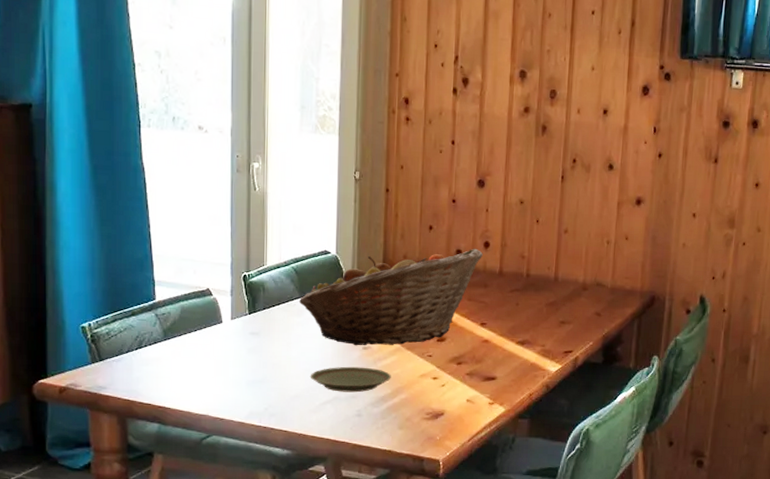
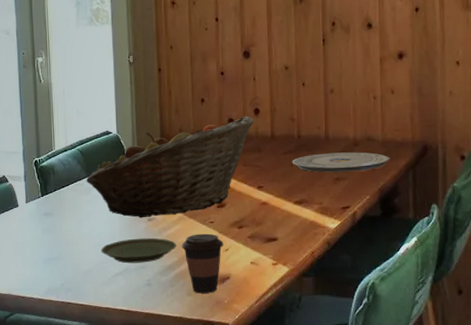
coffee cup: none [396,367,441,428] -> present [181,233,224,294]
plate: none [518,294,617,317] -> present [292,152,390,173]

